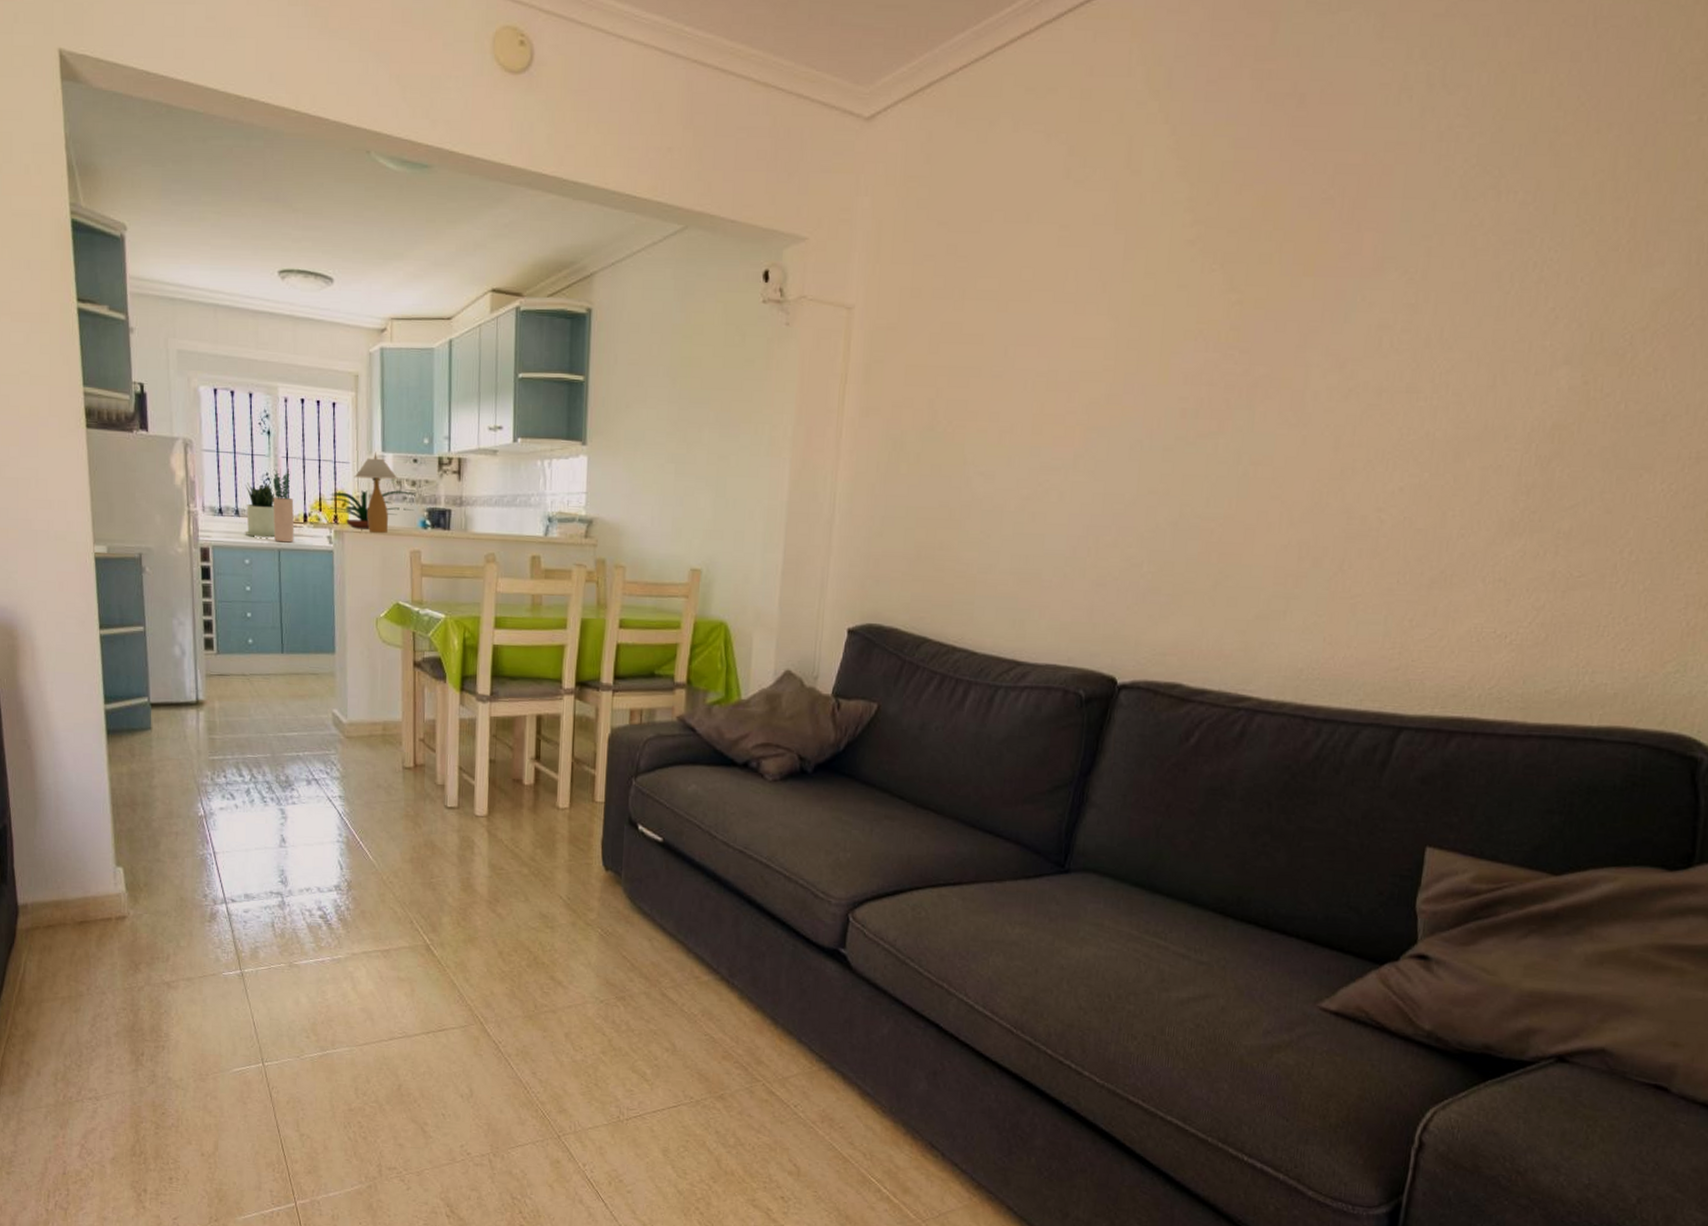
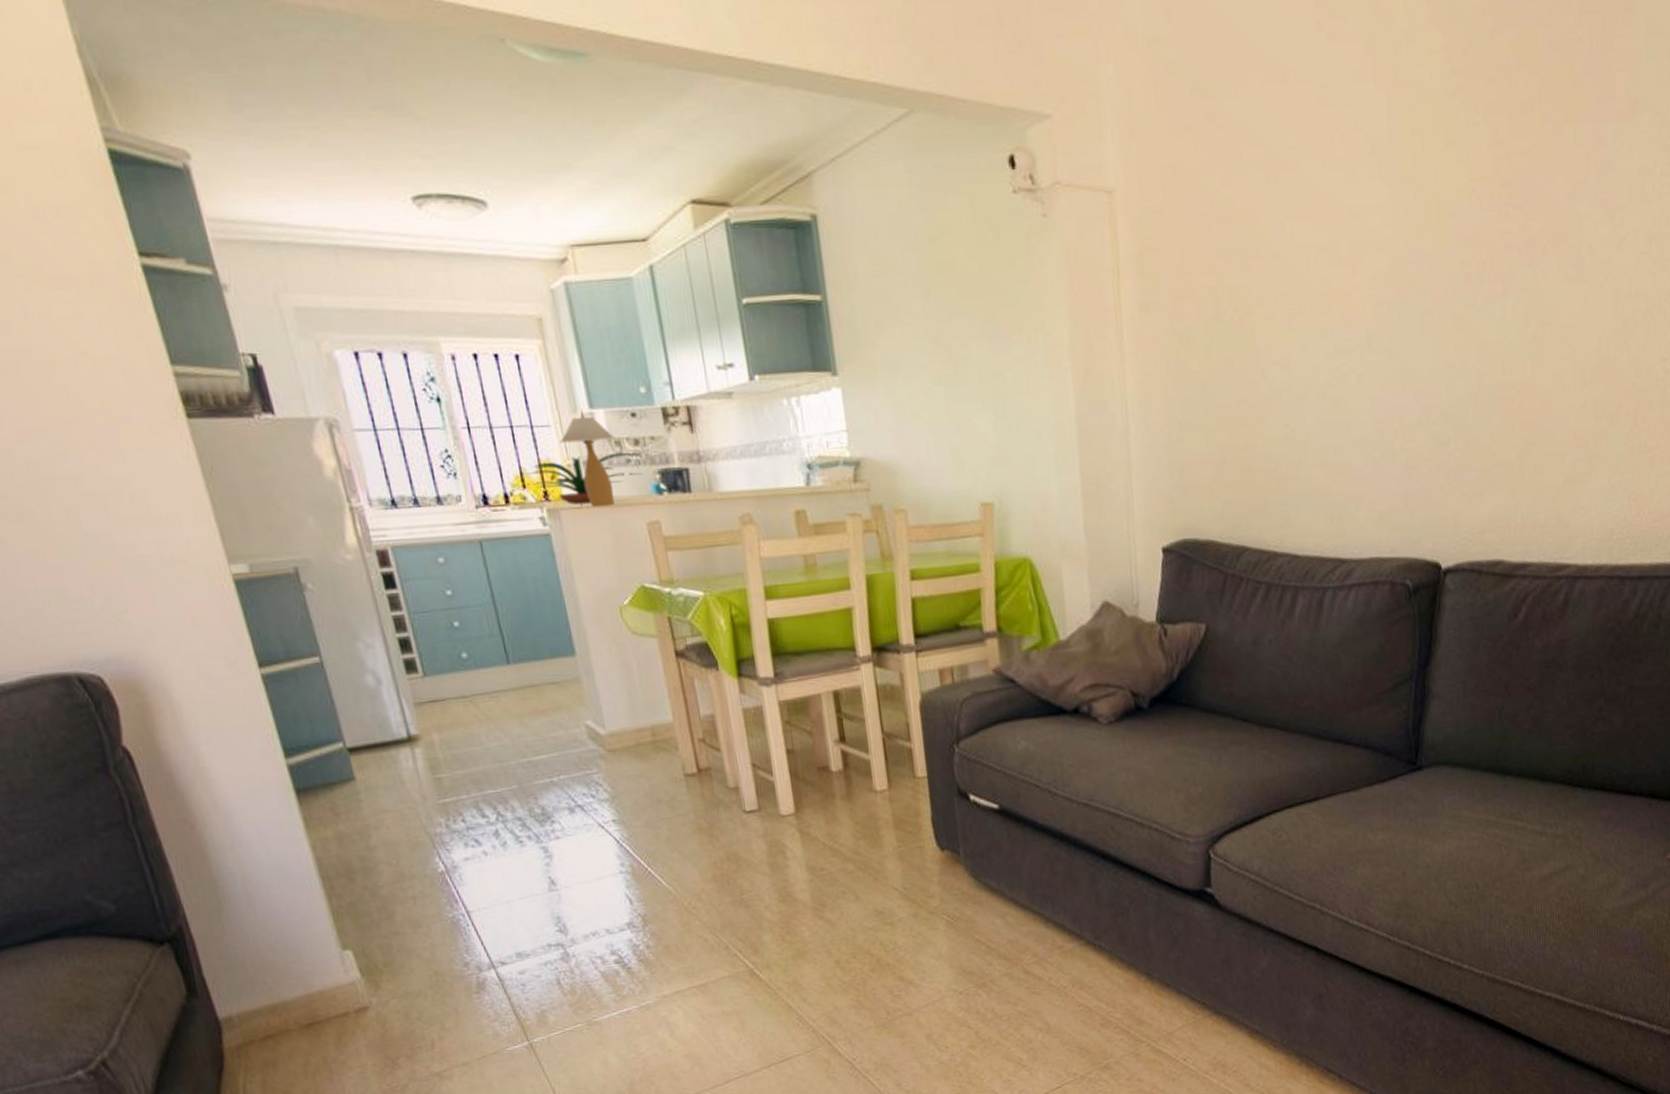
planter: present [245,482,276,538] -> none [419,462,472,530]
vase: present [273,469,295,543] -> none [455,441,498,532]

